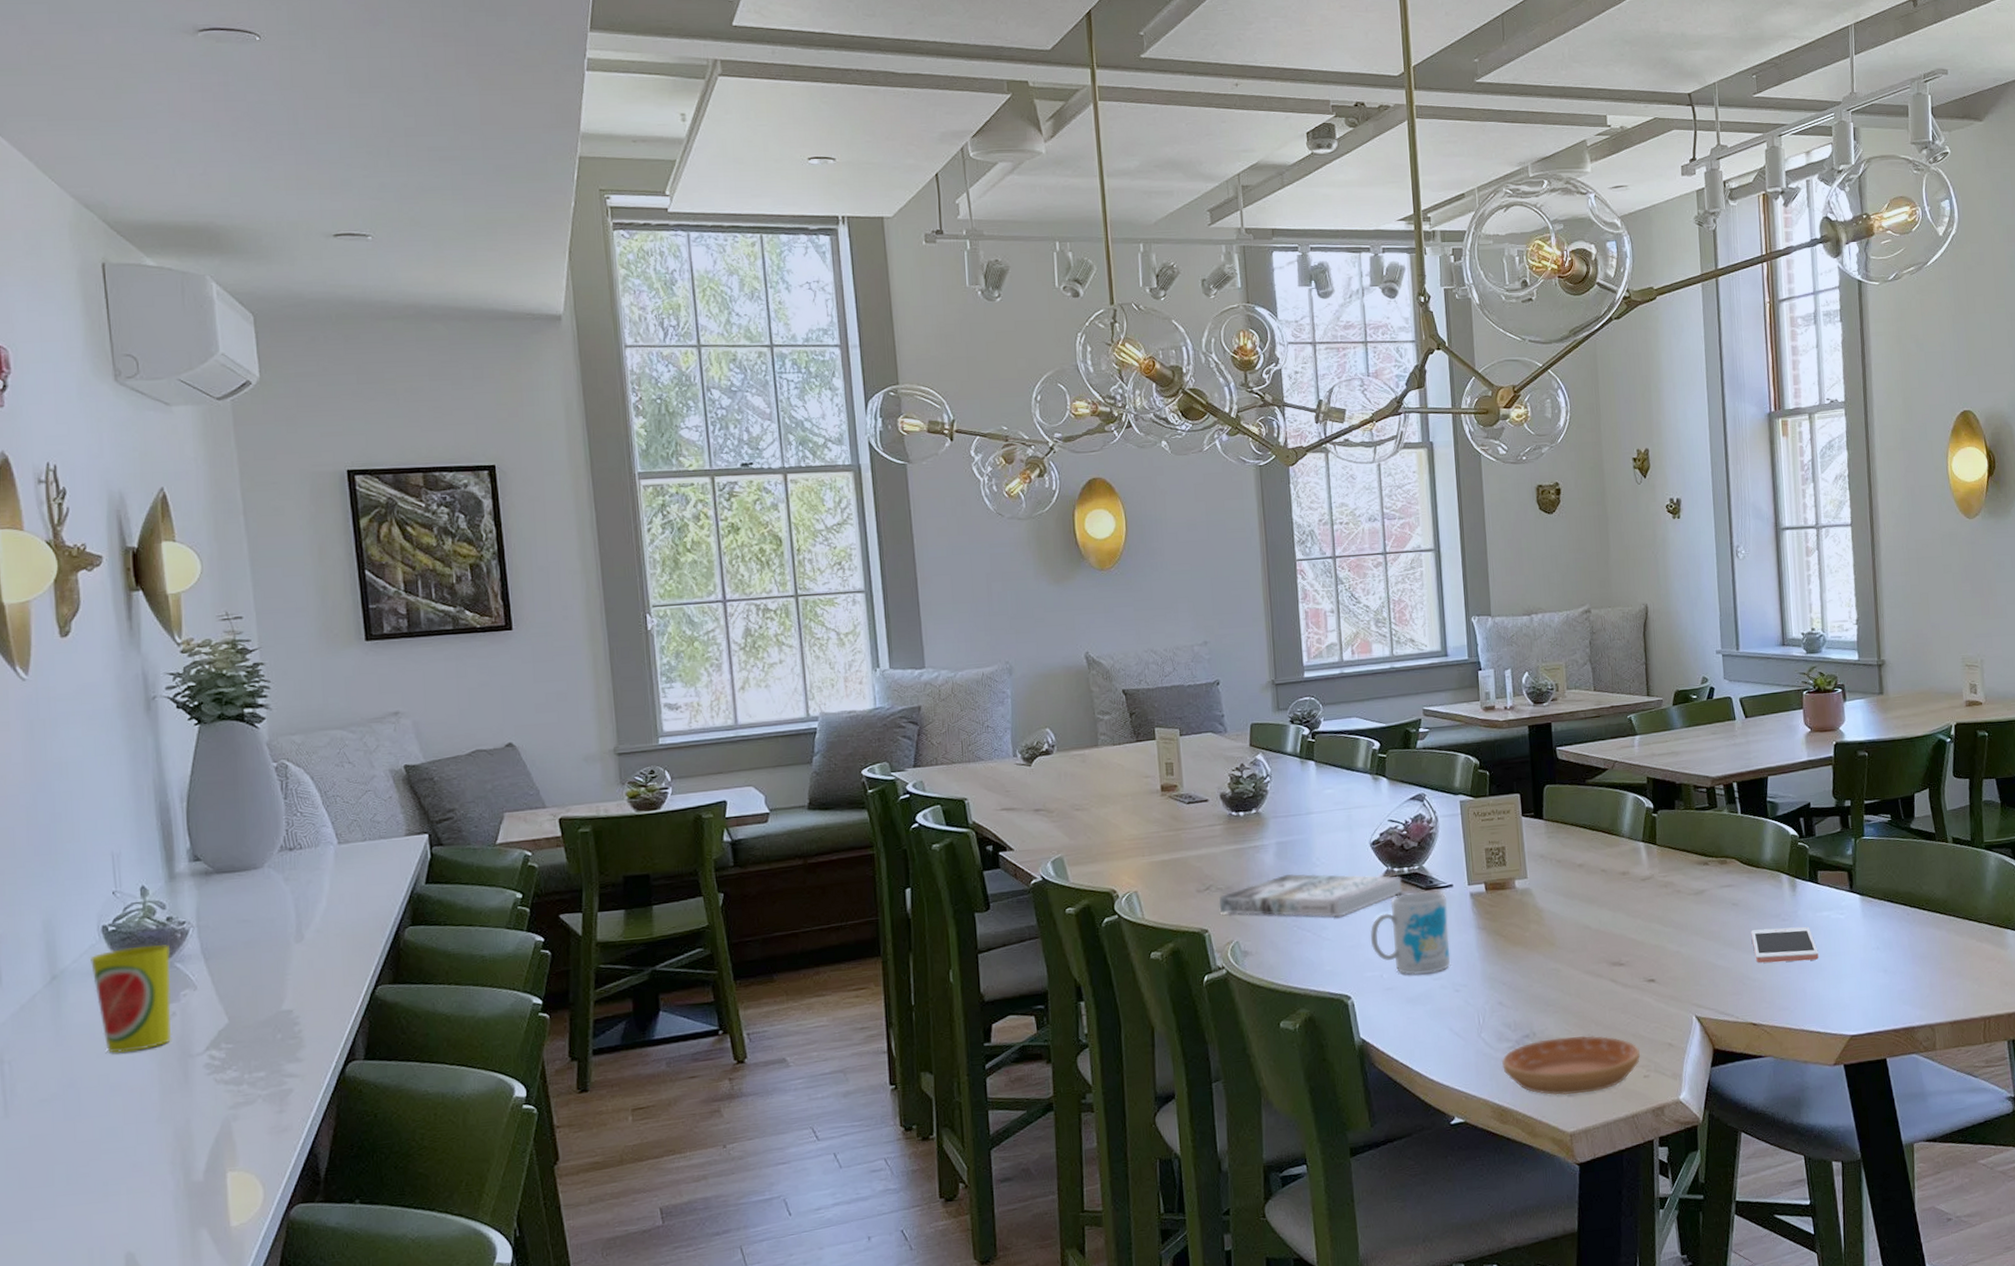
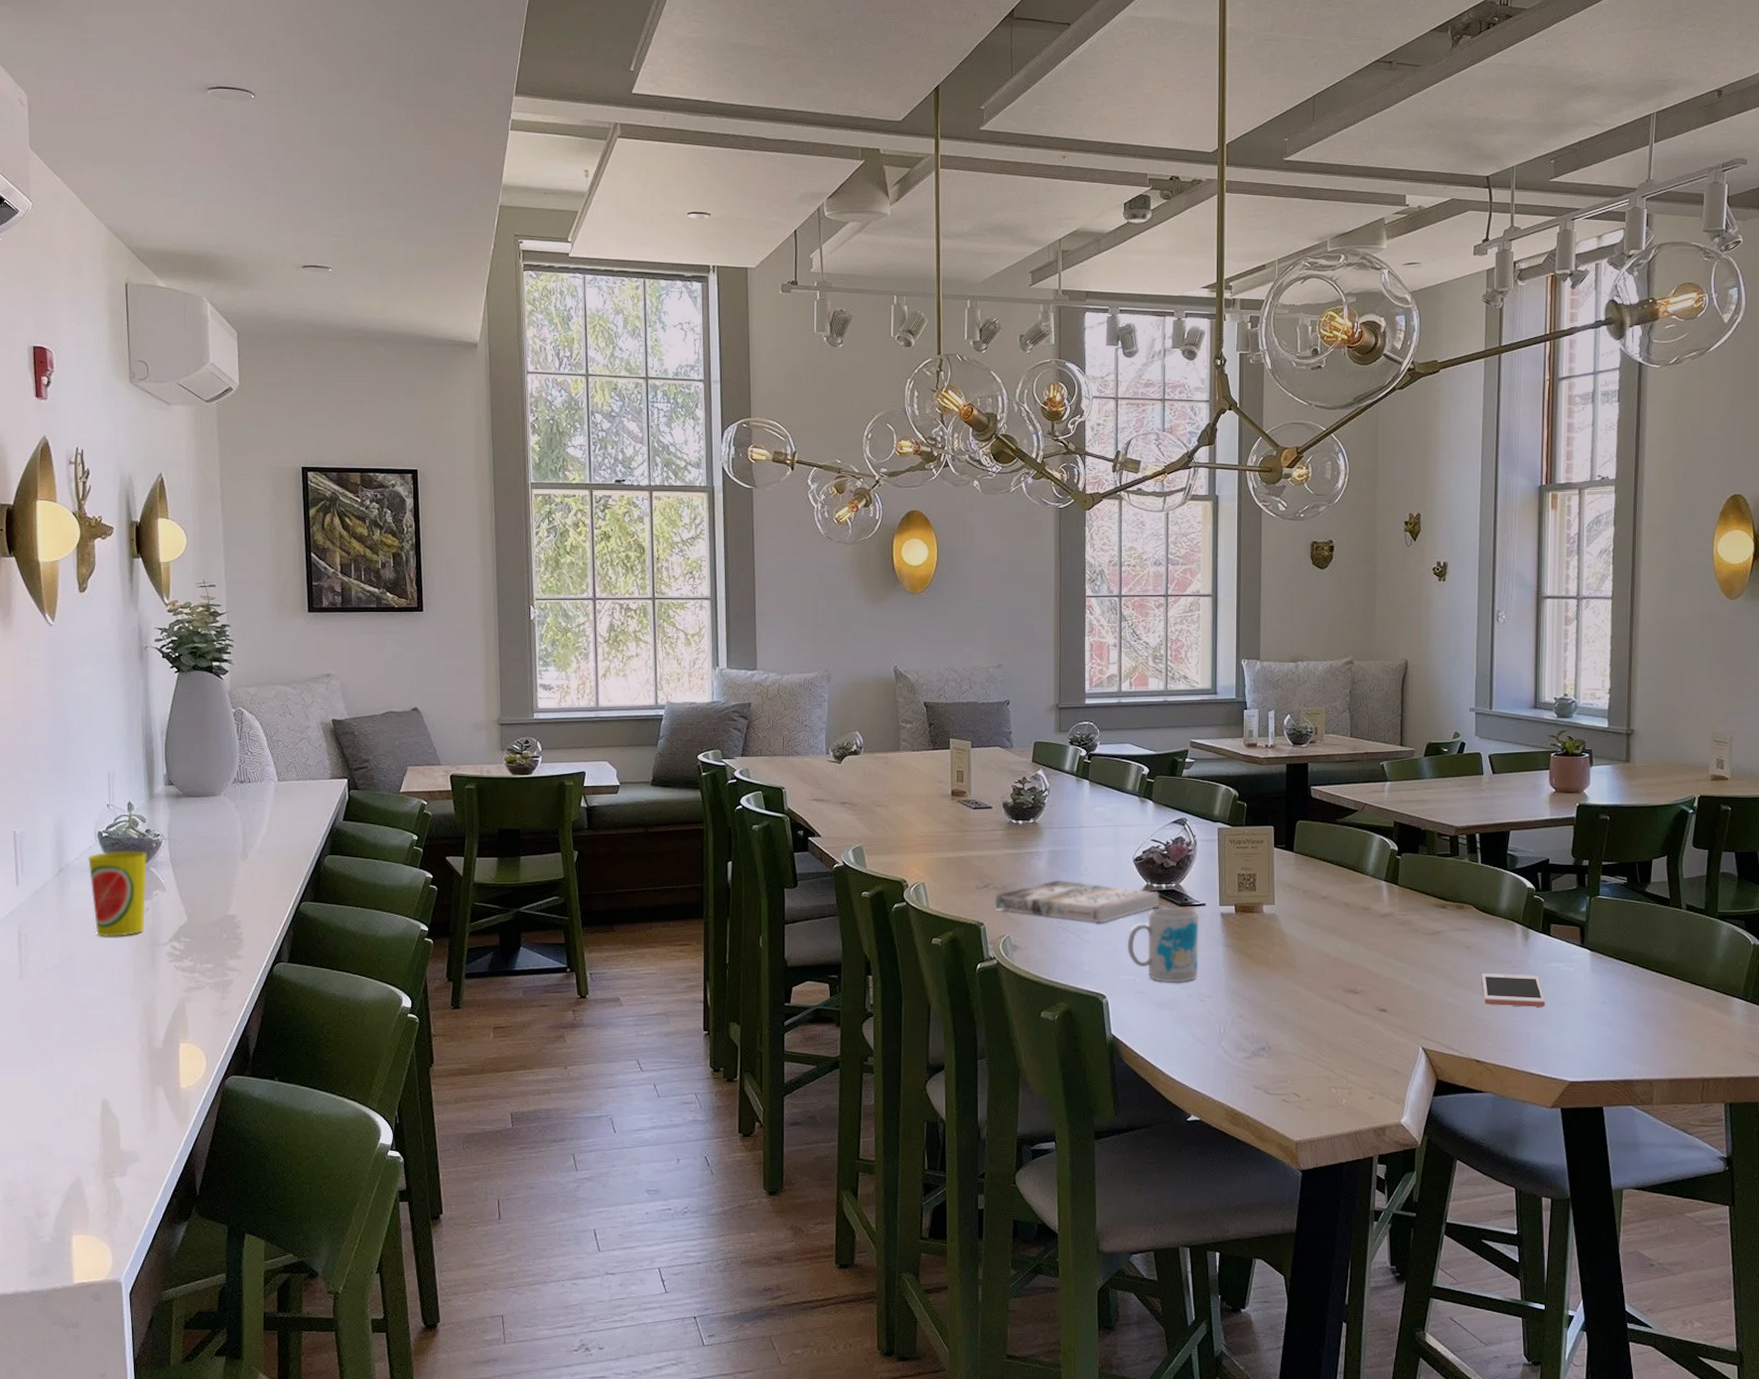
saucer: present [1501,1035,1641,1096] -> none [1237,1054,1368,1107]

